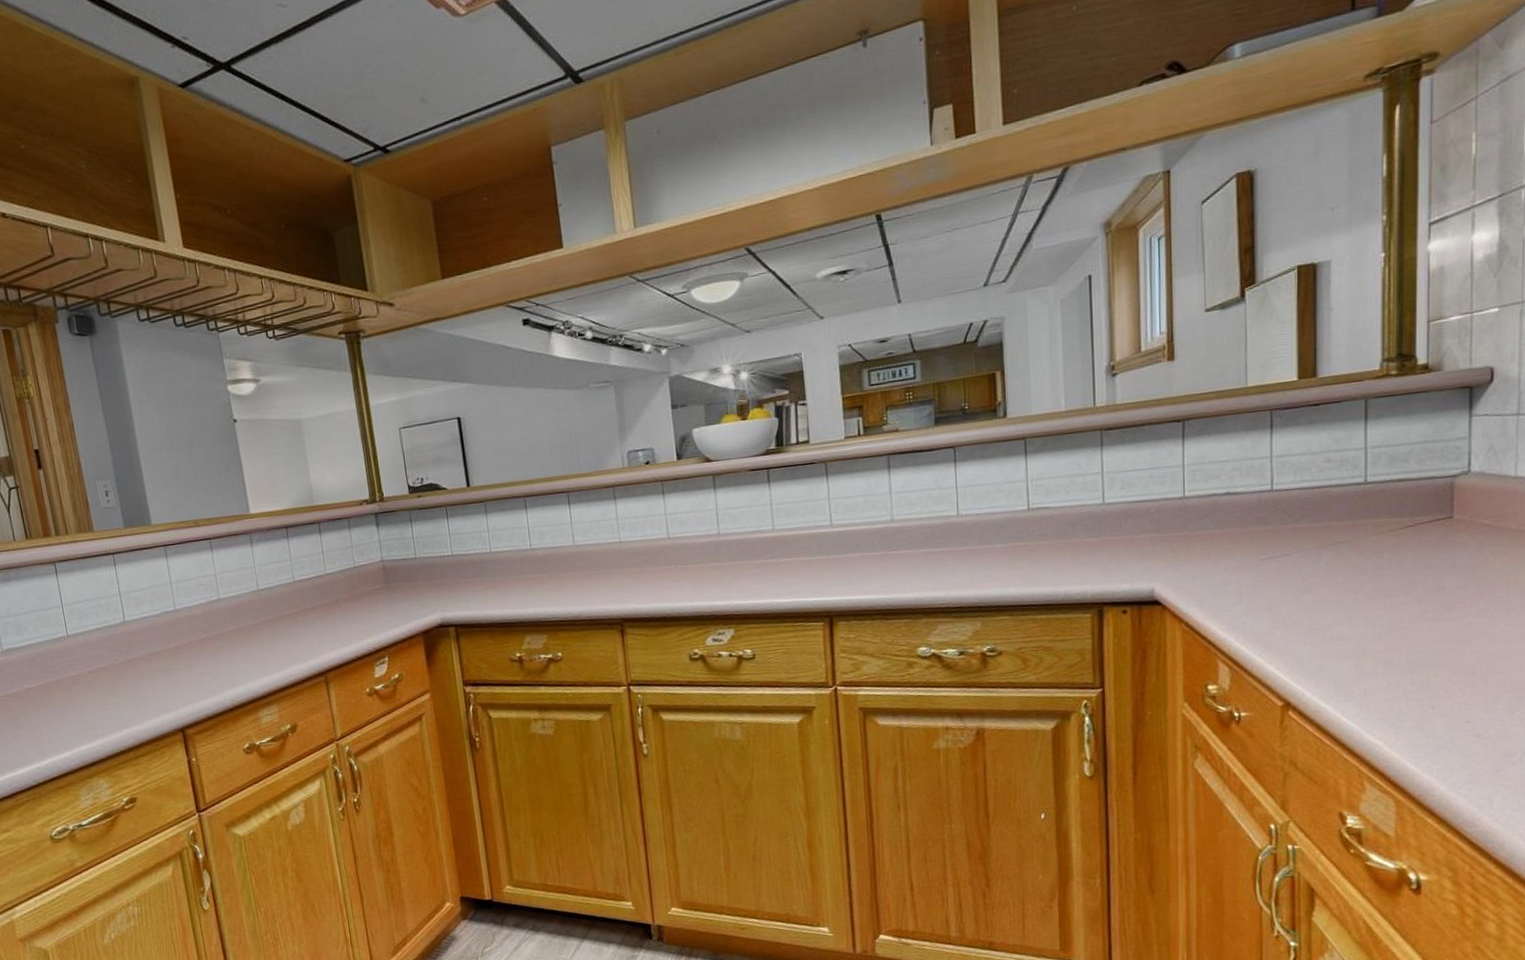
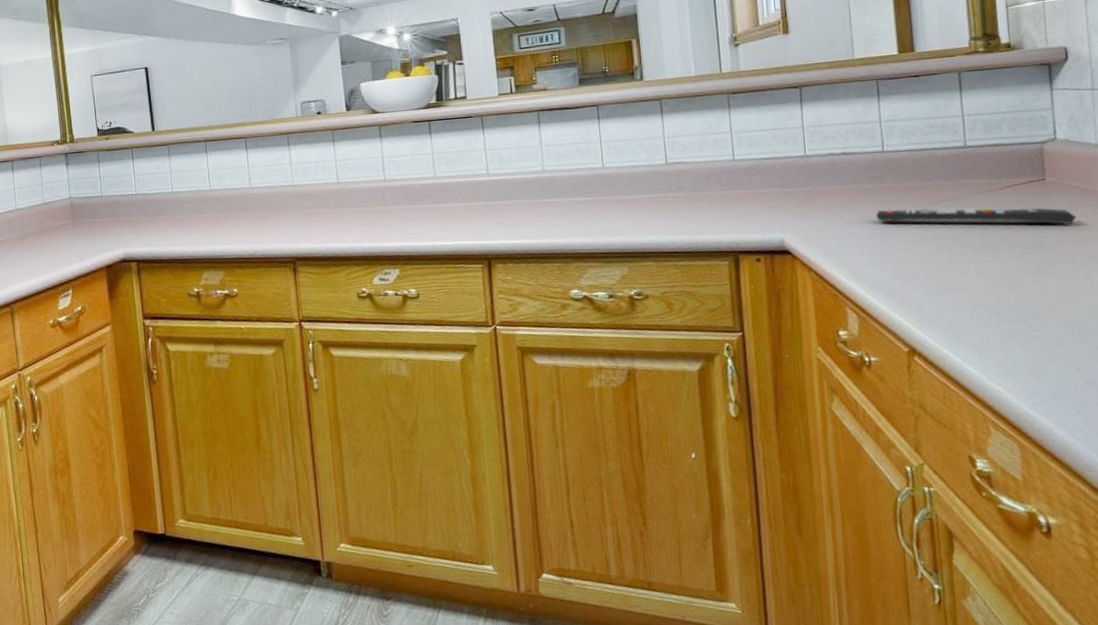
remote control: none [1258,549,1484,568] -> present [876,207,1077,225]

